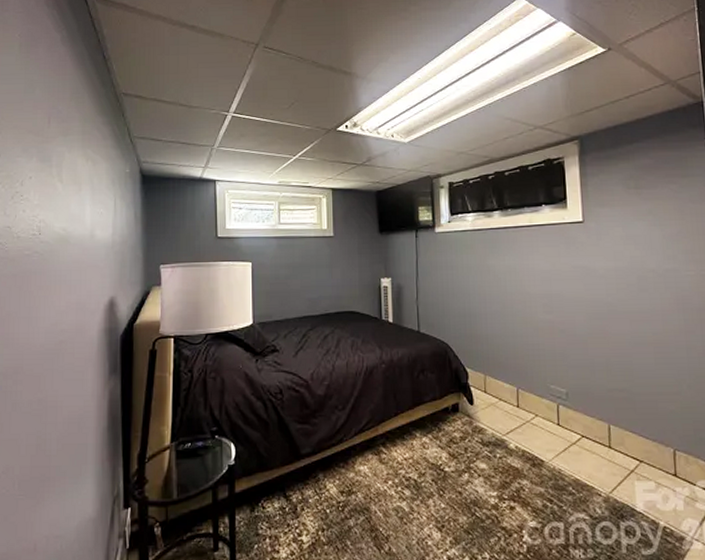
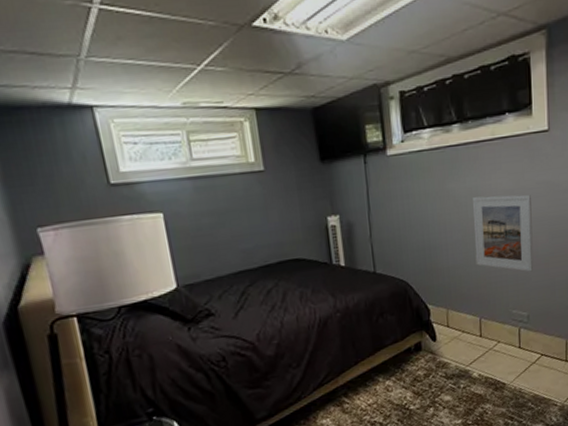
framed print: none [510,274,572,349] -> present [472,194,534,272]

